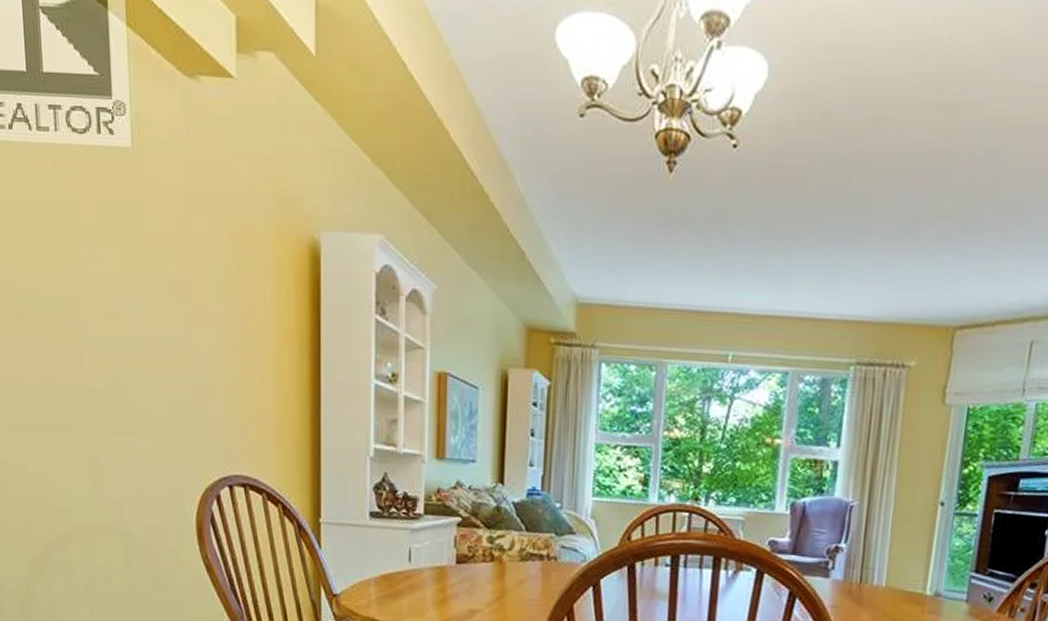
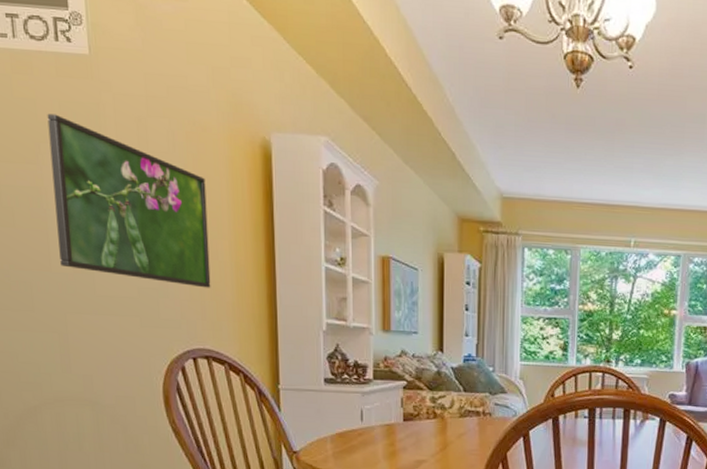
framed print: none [87,213,251,407] -> present [47,113,211,288]

